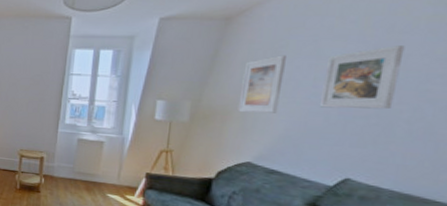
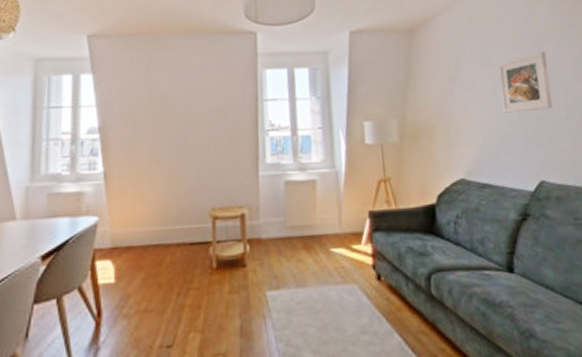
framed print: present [238,55,288,114] -> none [435,65,473,126]

